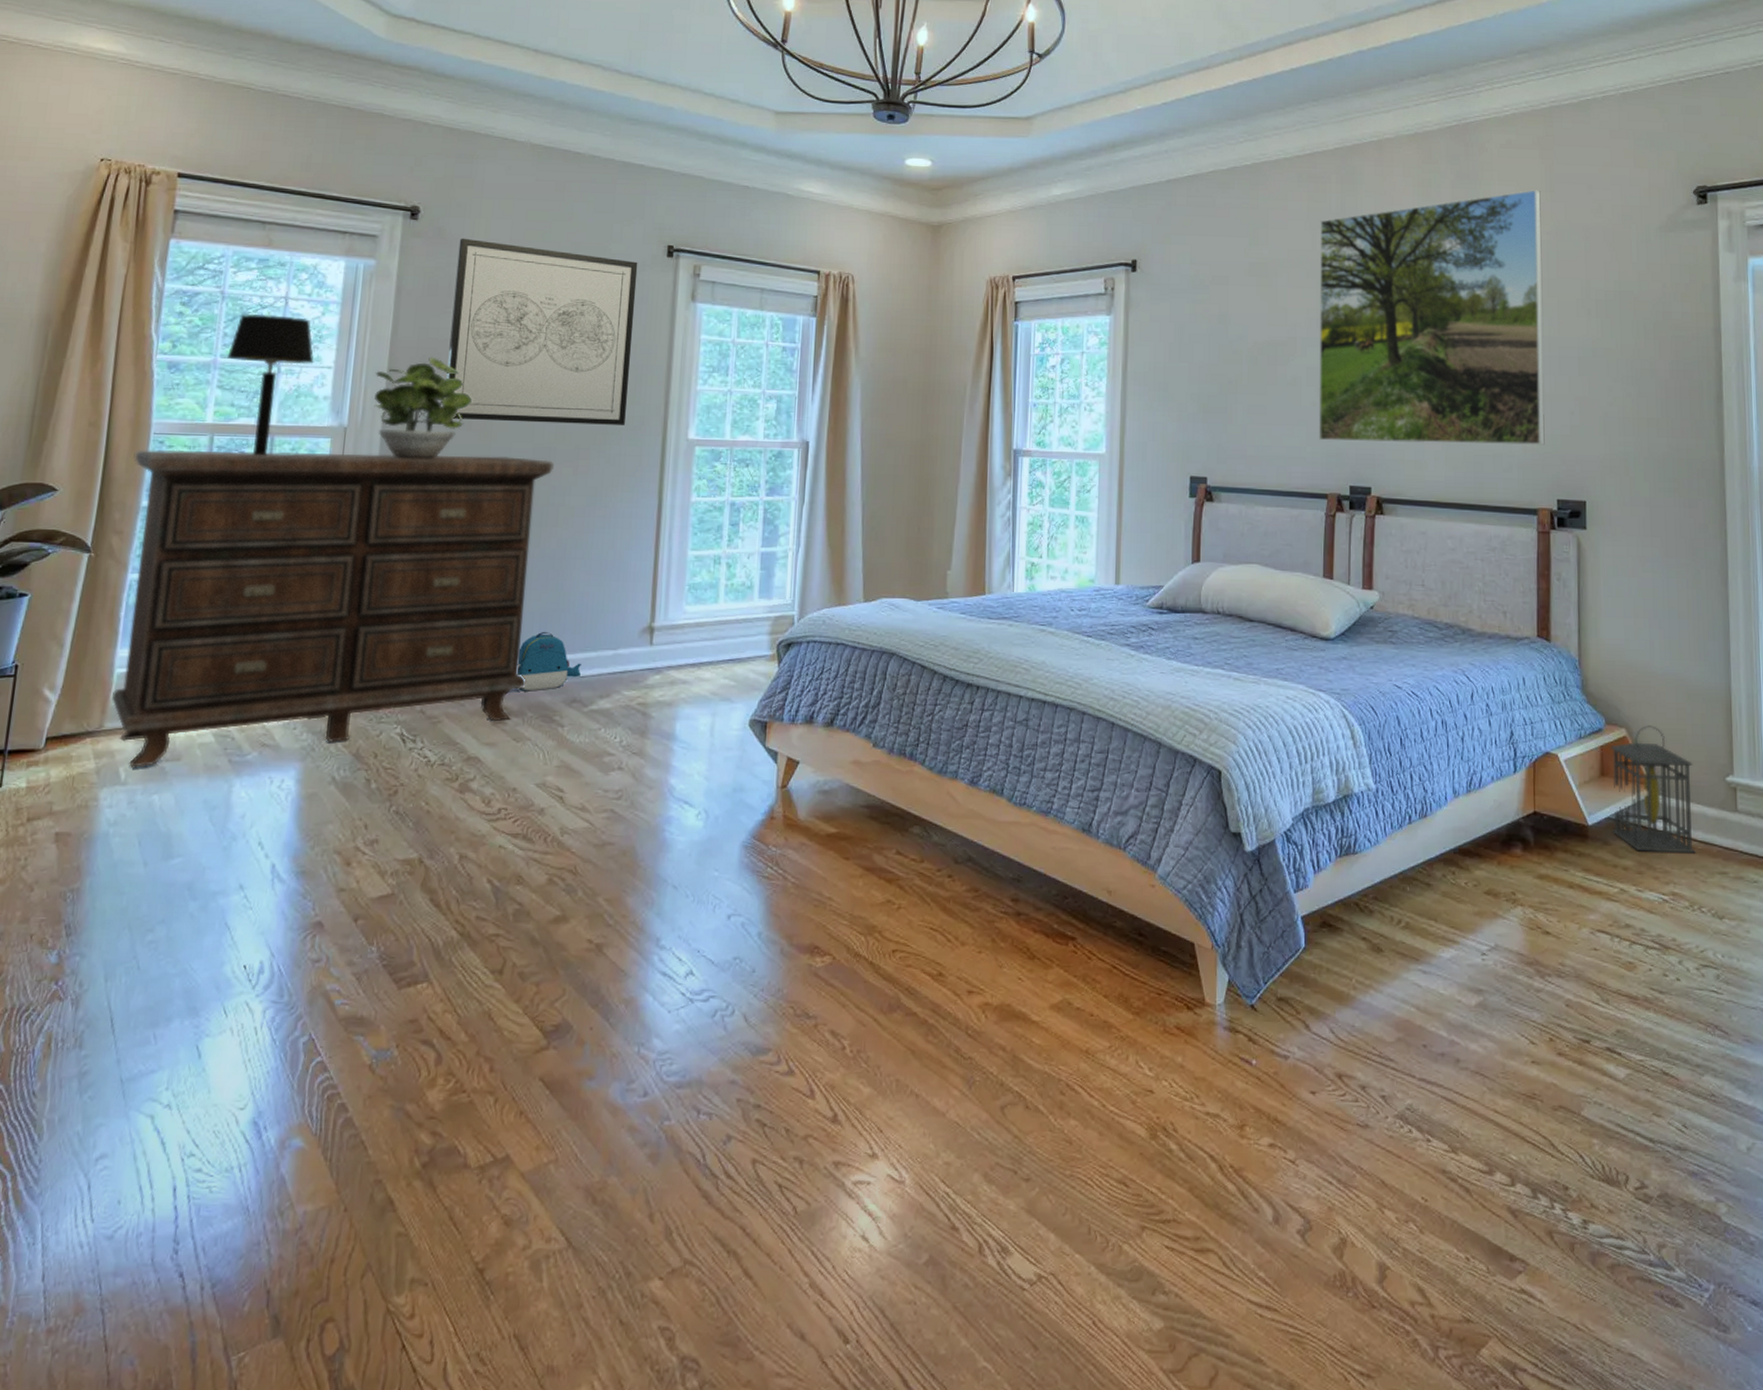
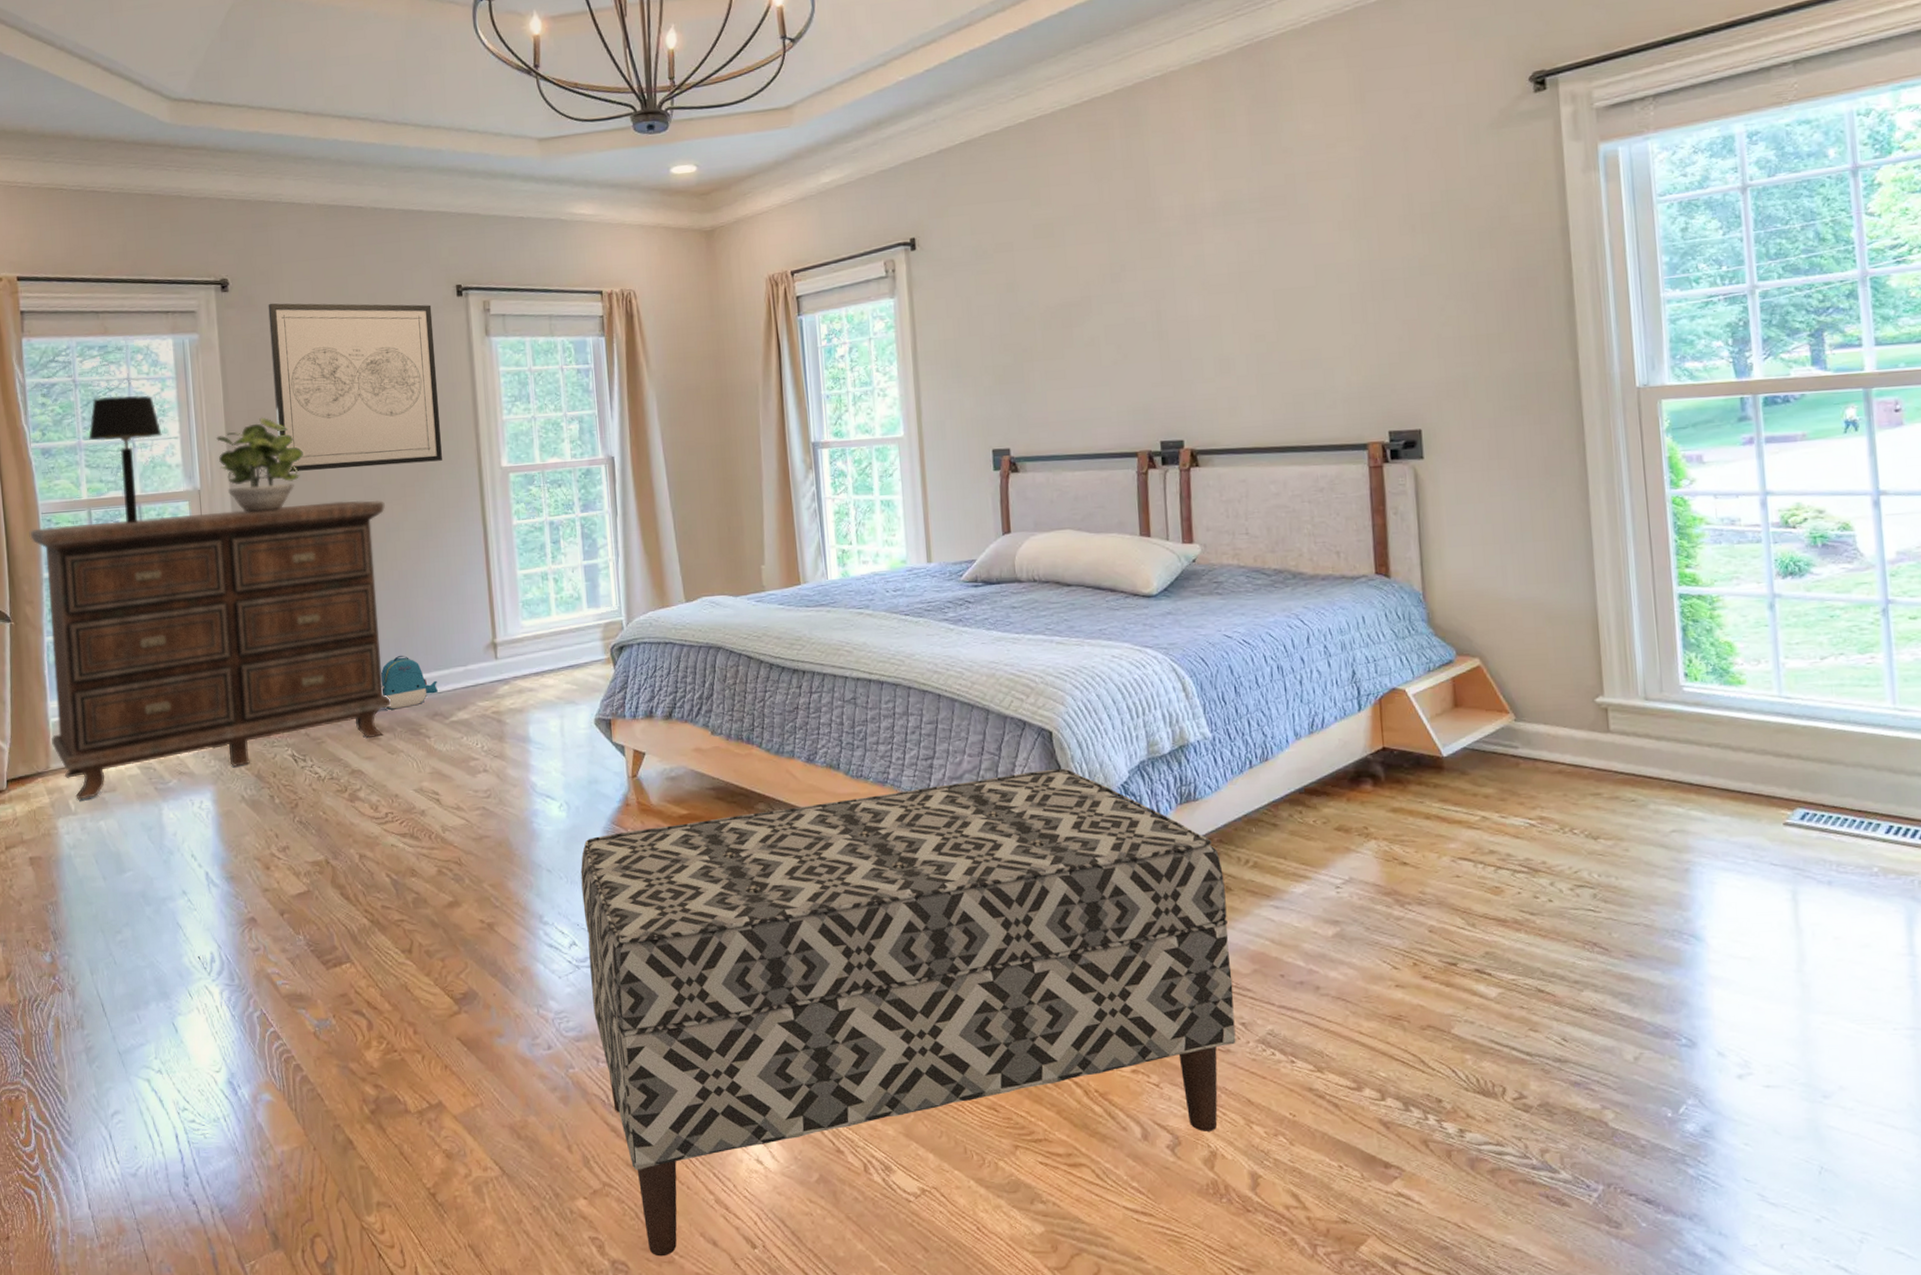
bench: none [702,810,1376,1352] -> present [580,768,1236,1257]
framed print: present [1319,188,1545,446] -> none [1104,102,1371,399]
lantern: present [1610,725,1696,854] -> none [1463,652,1565,779]

